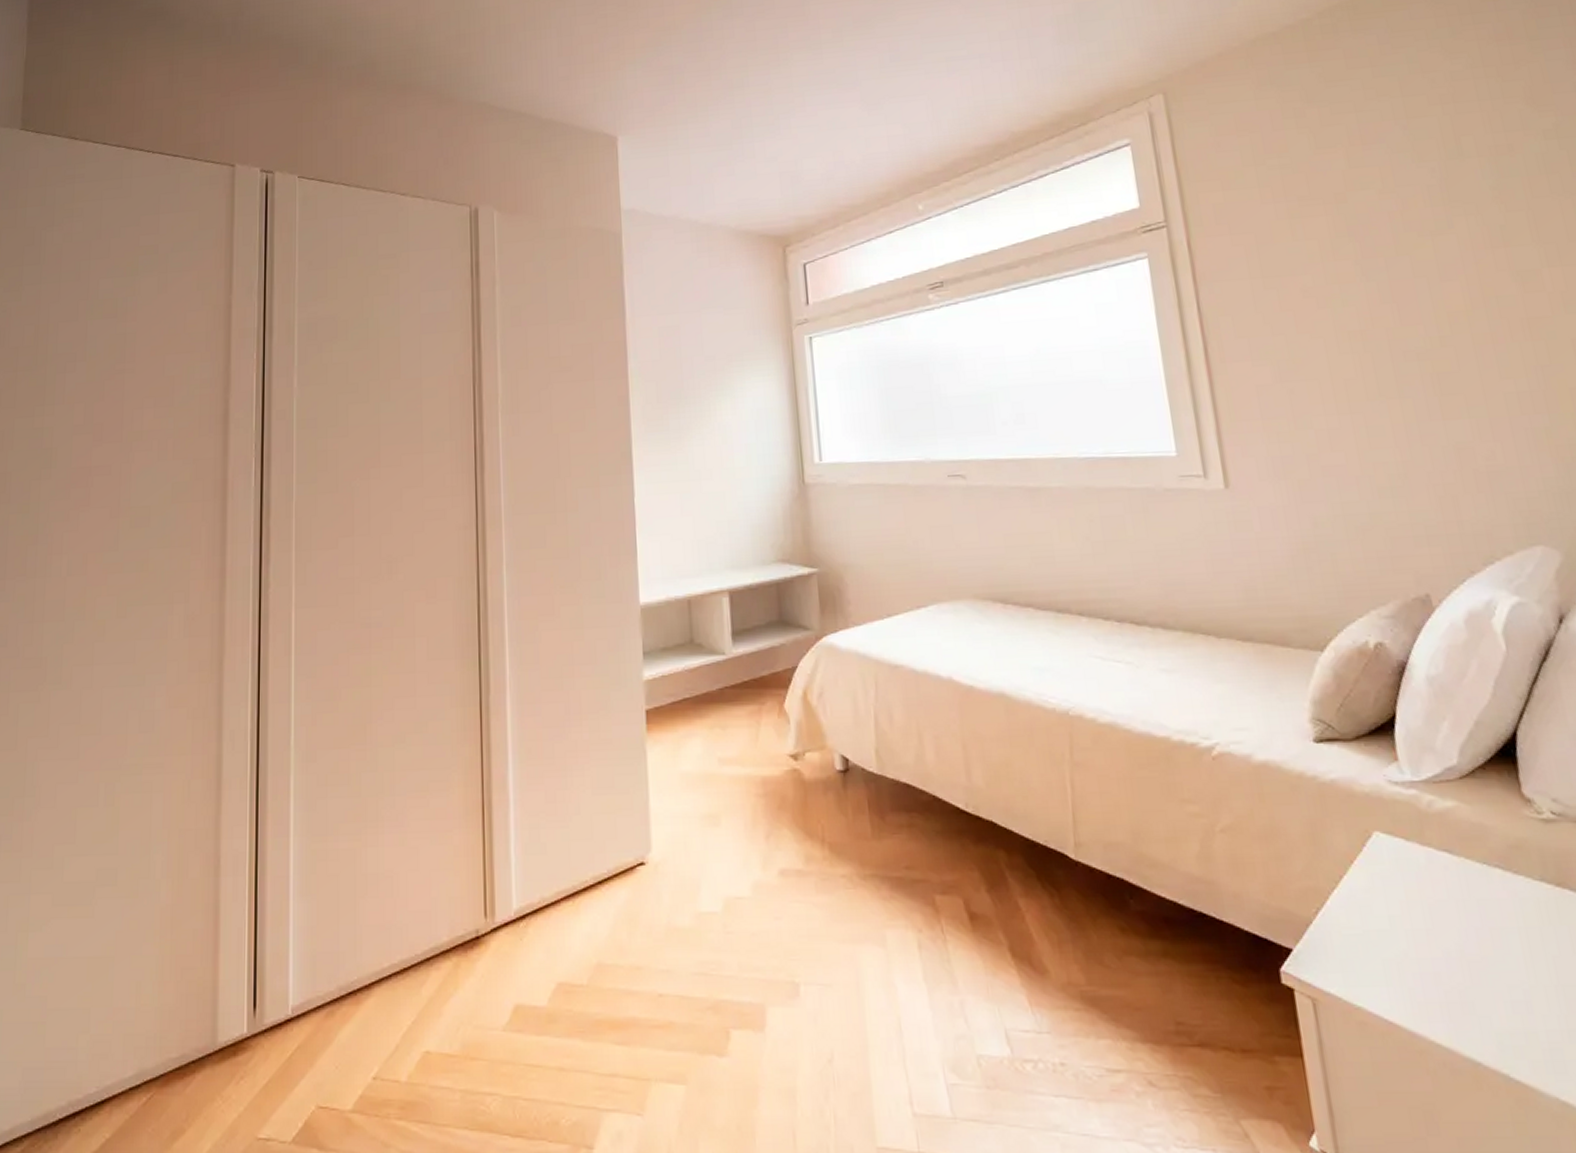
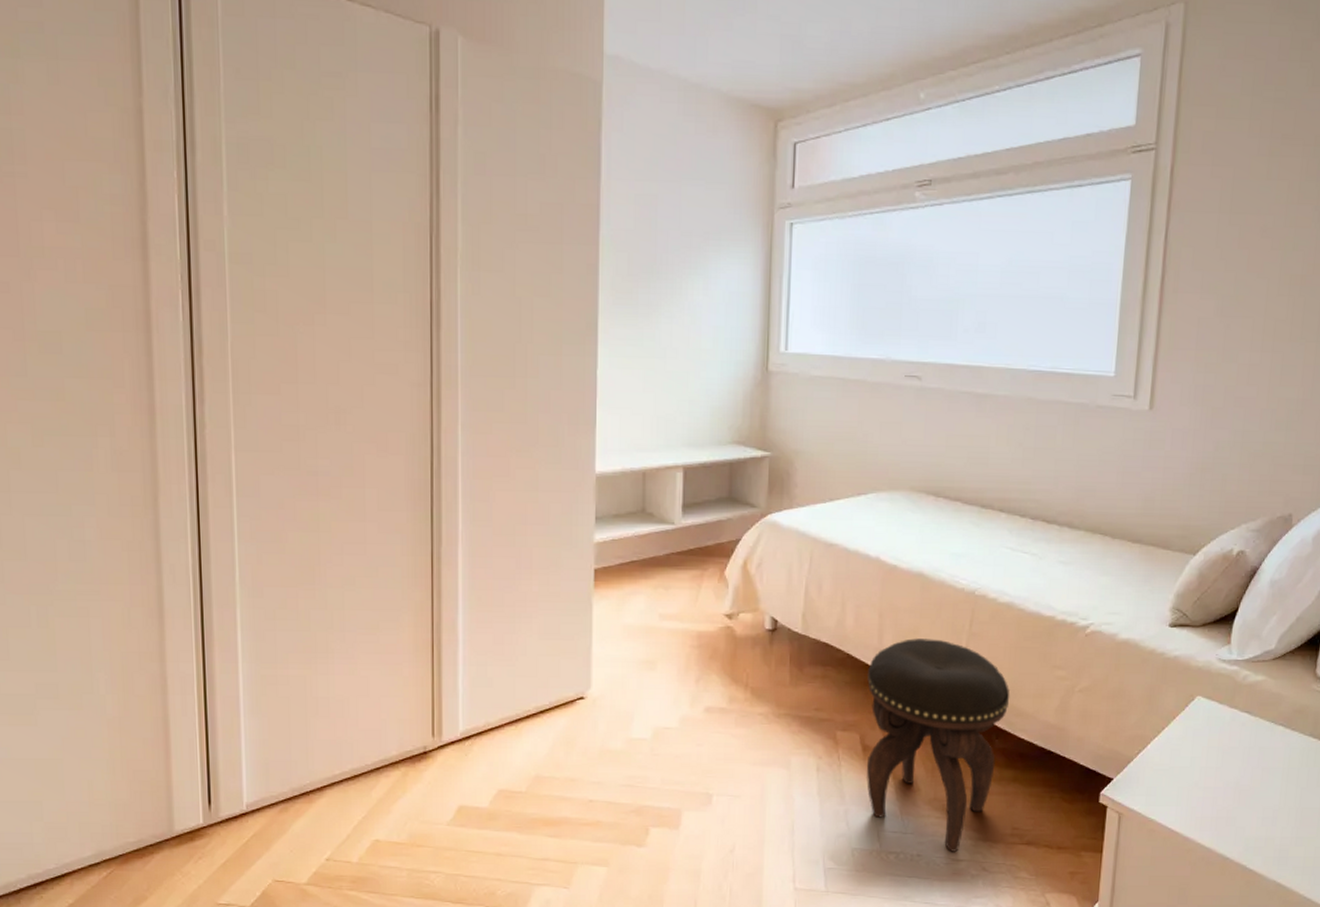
footstool: none [960,772,1138,1060] -> present [866,638,1010,853]

